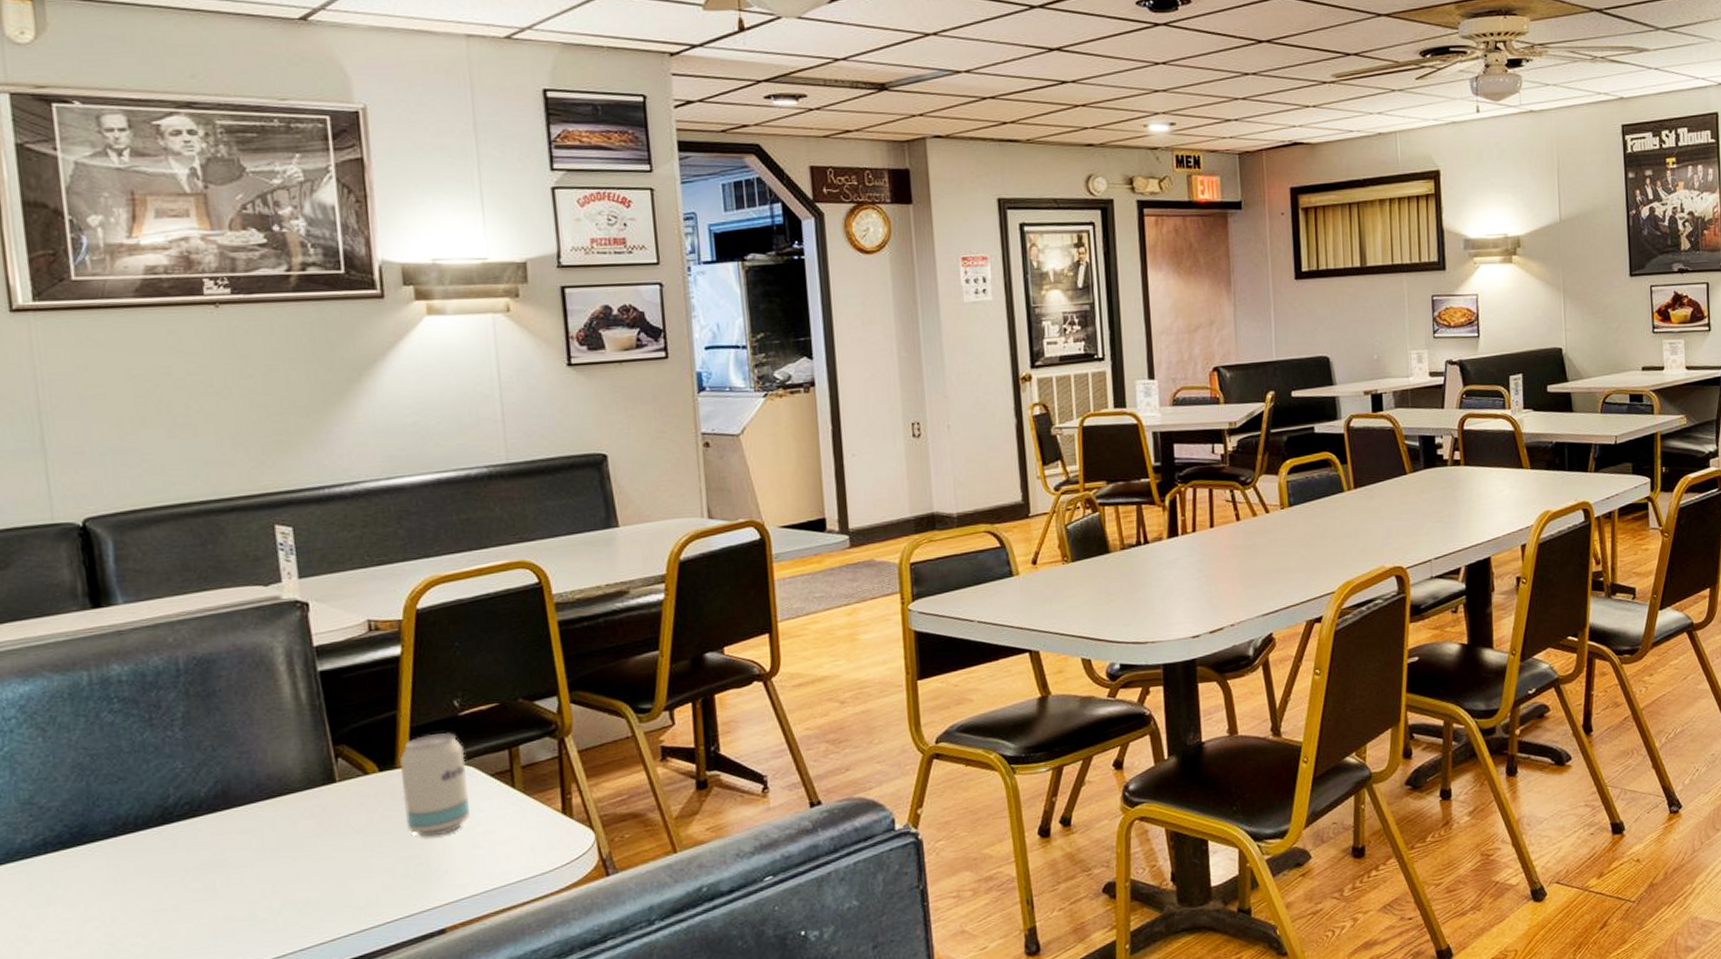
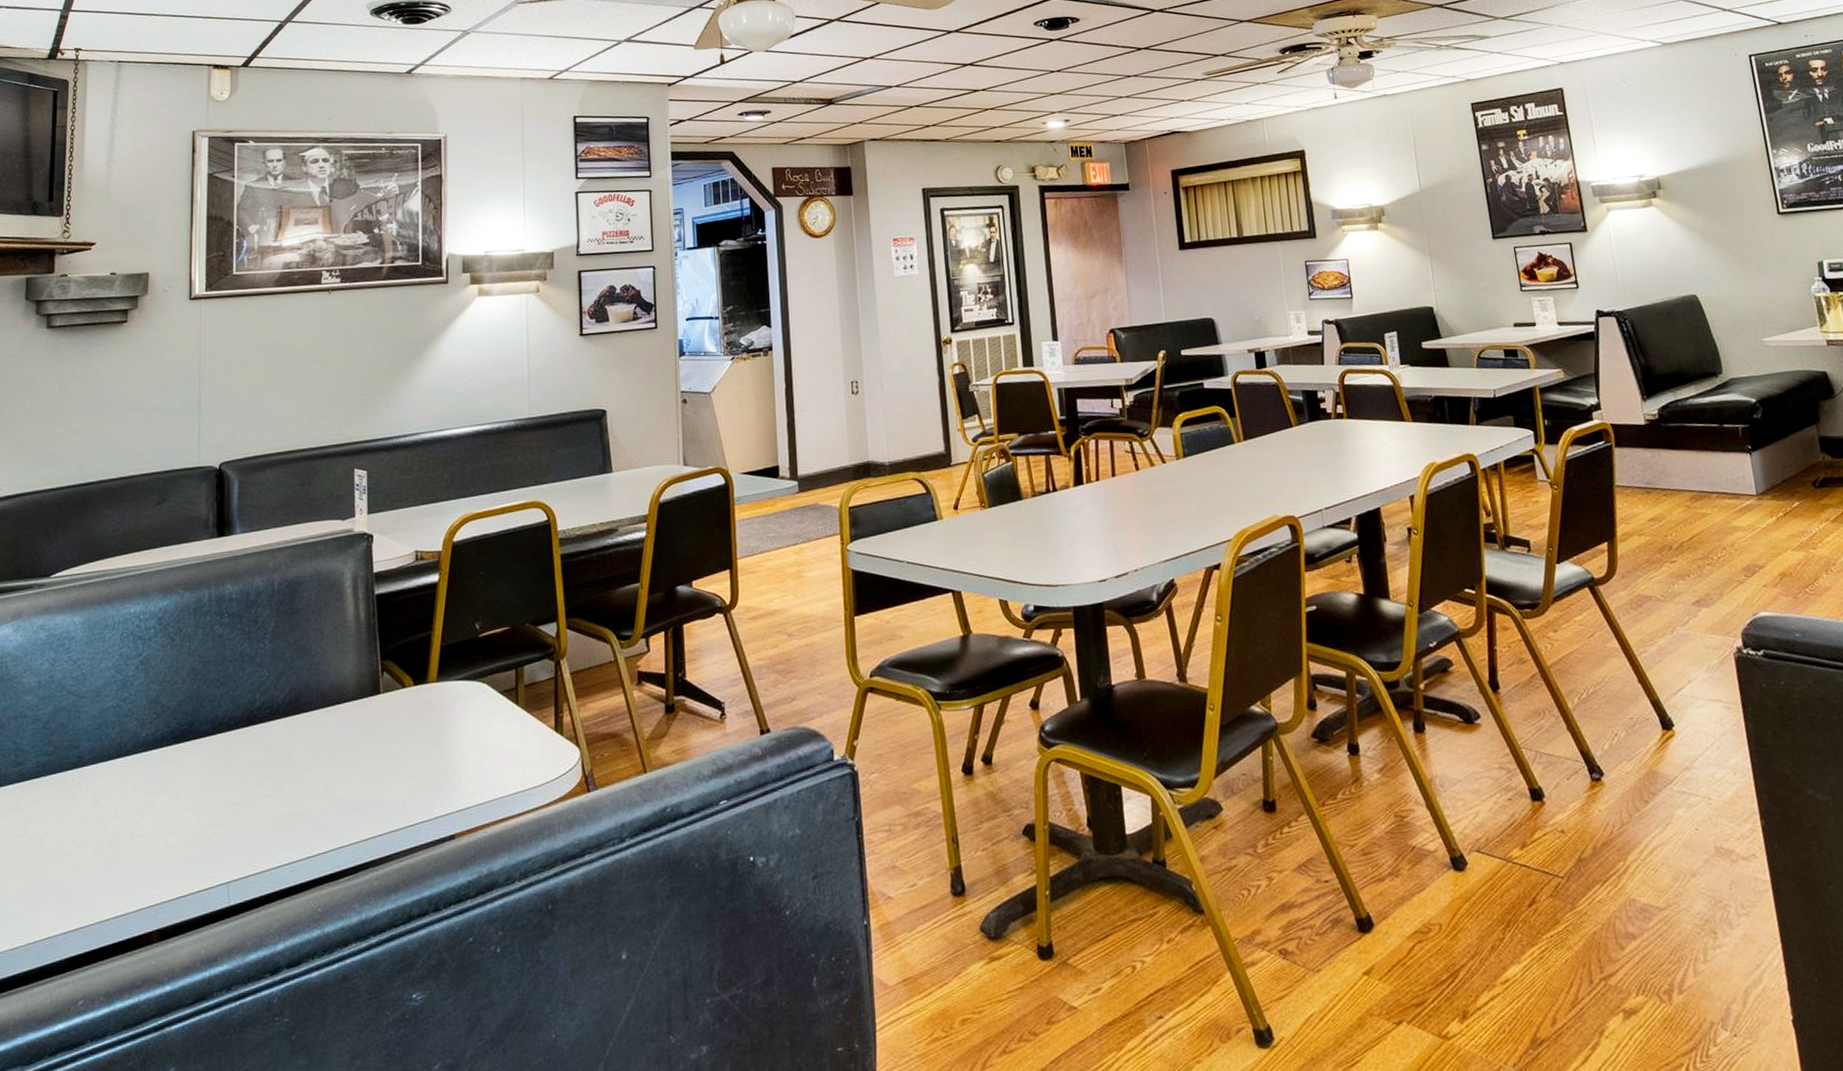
beverage can: present [400,732,470,837] -> none [430,652,481,748]

